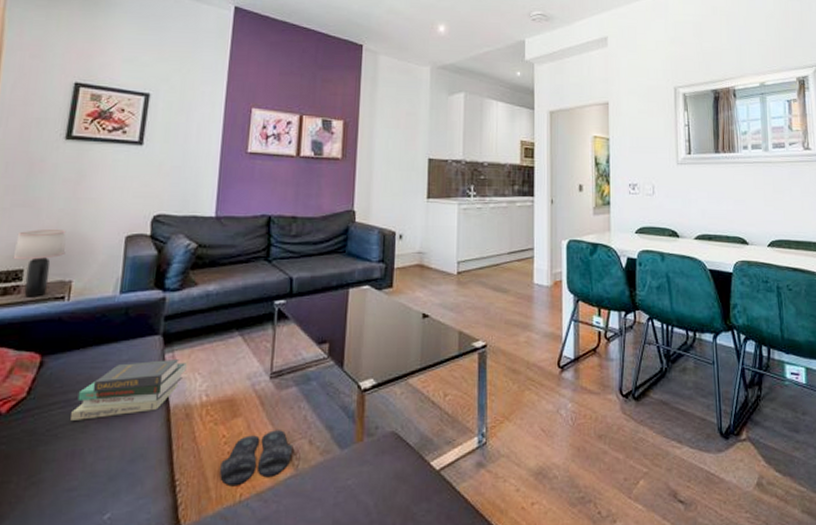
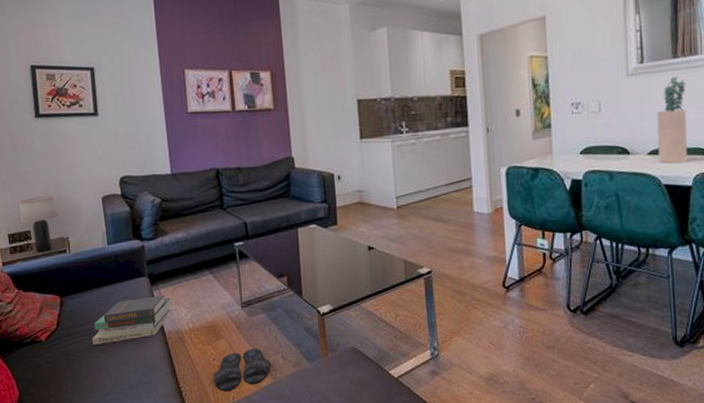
vase: none [702,169,729,250] -> present [657,76,688,164]

